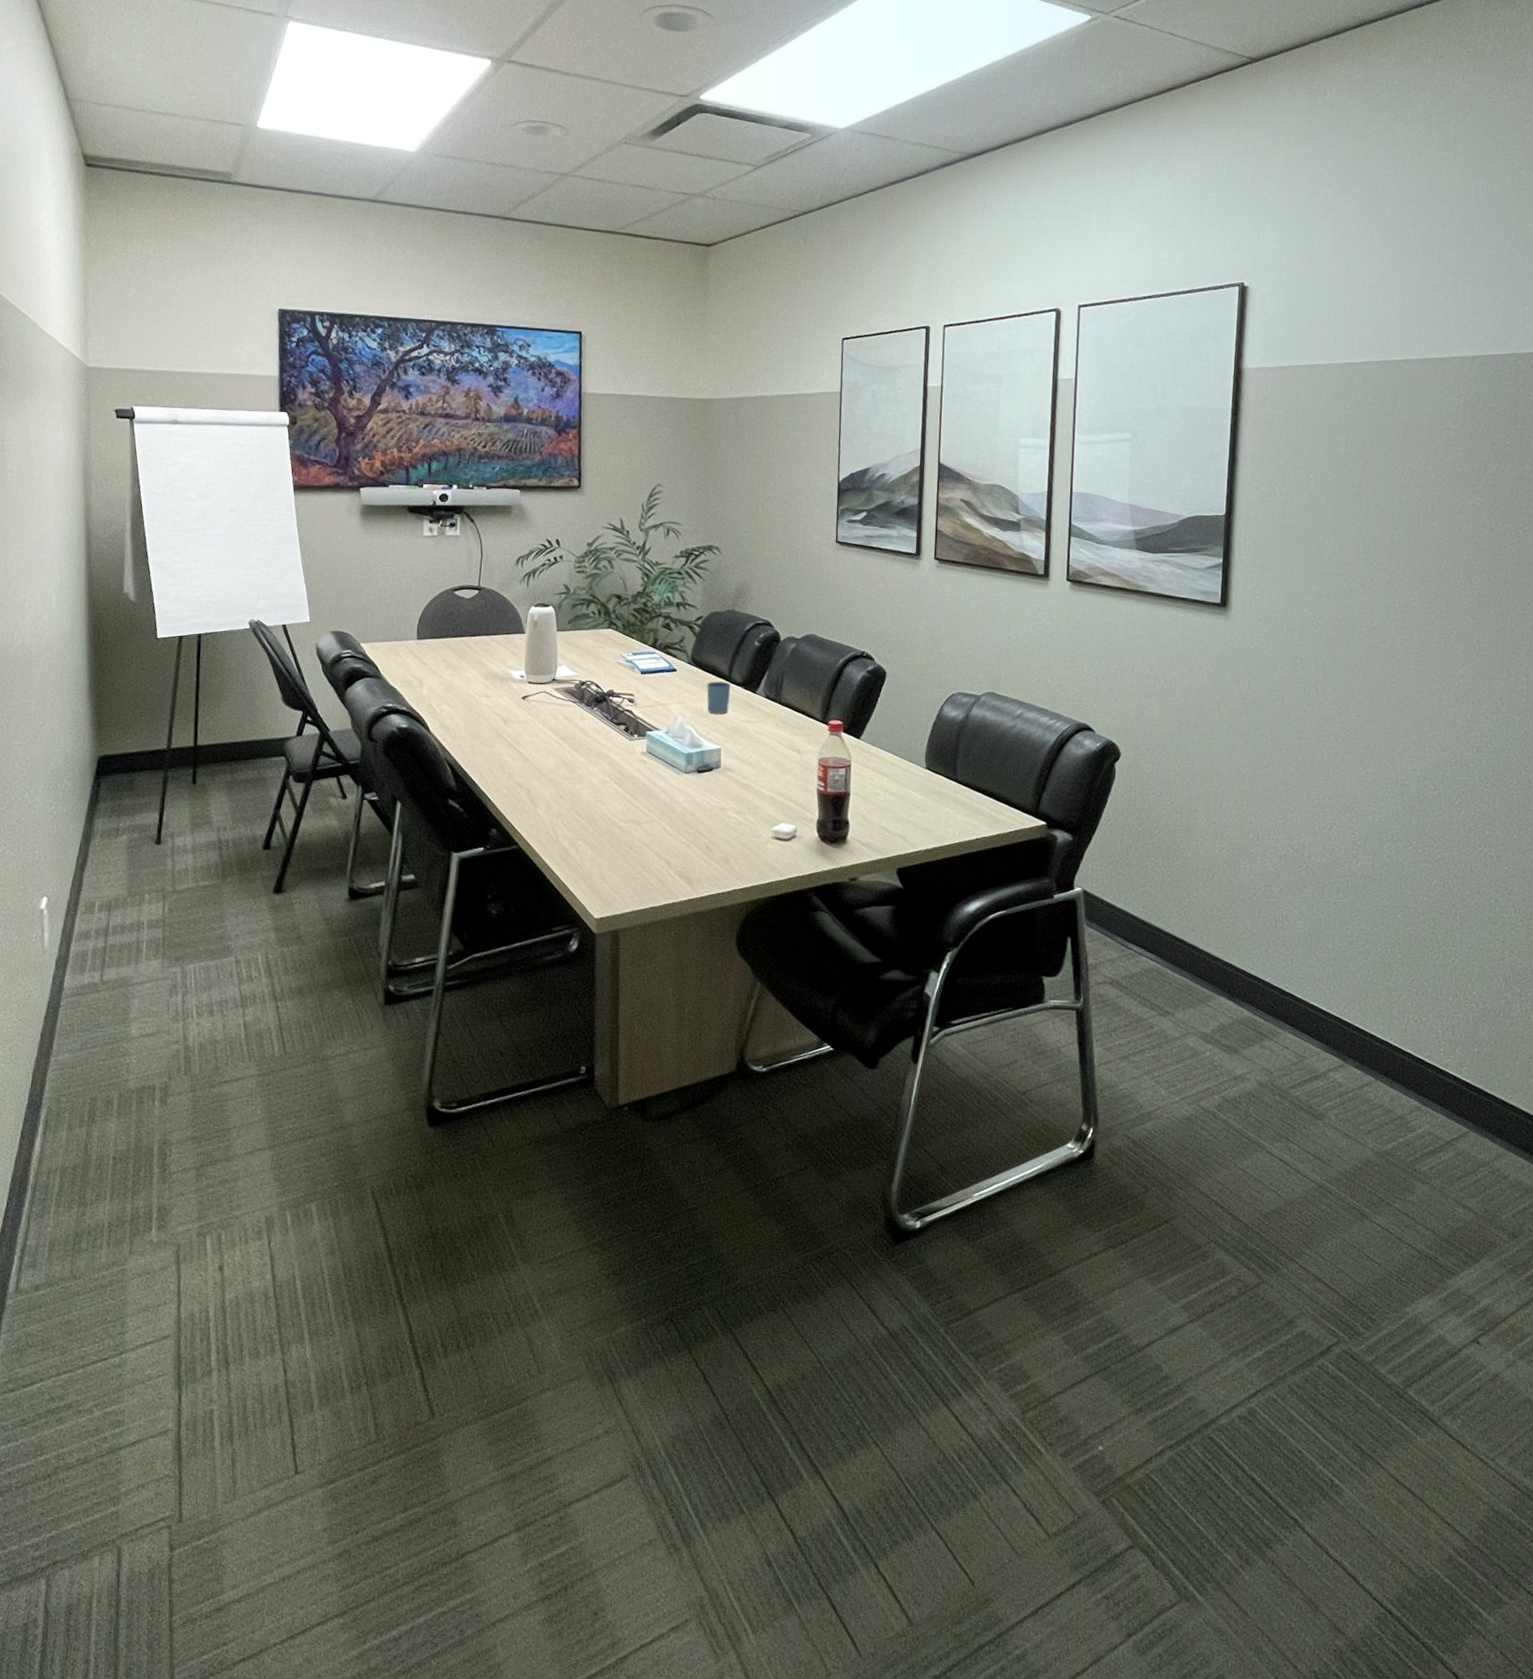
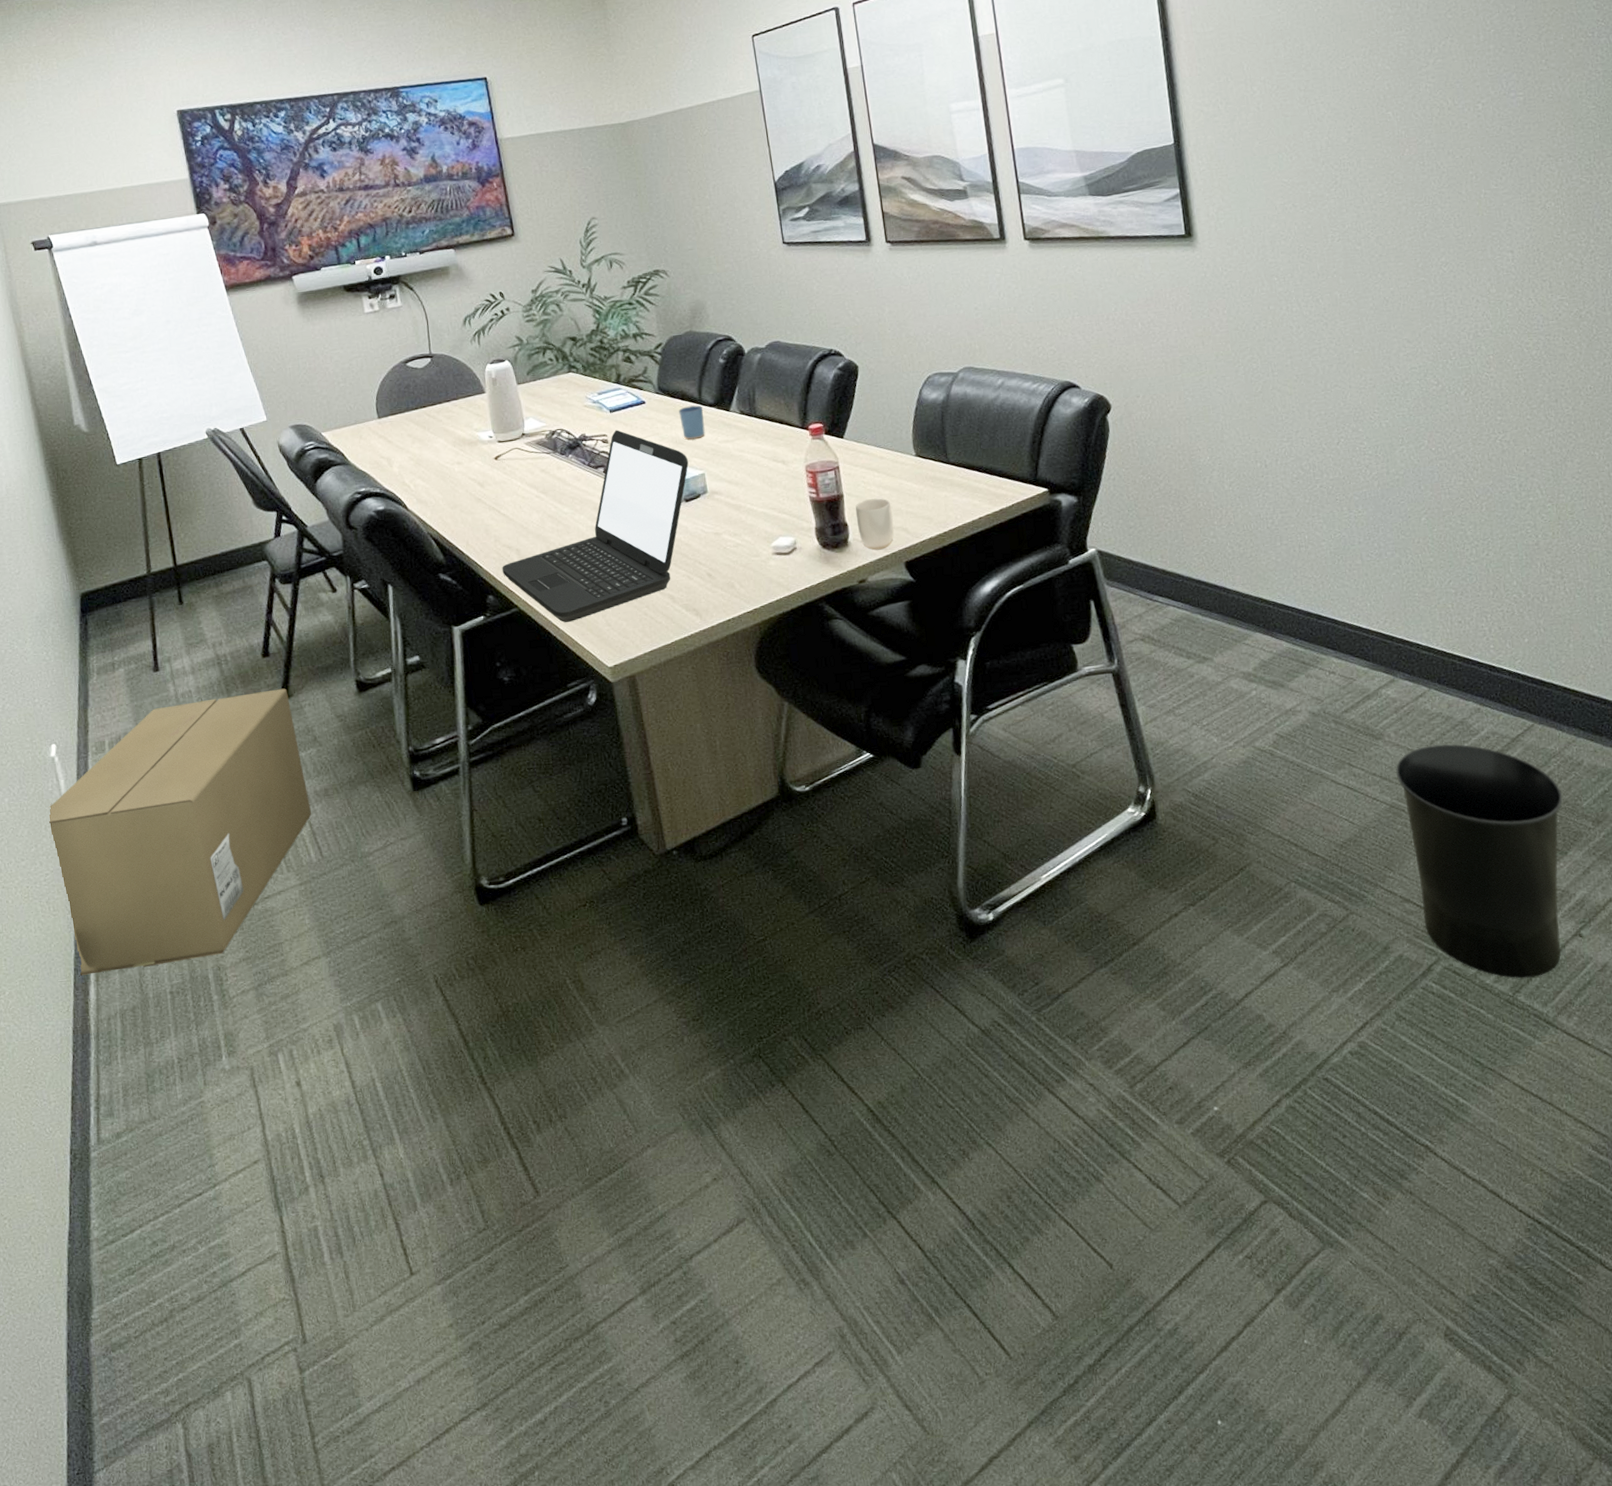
box: none [26,880,283,1129] -> present [49,688,311,976]
laptop: none [509,691,708,869] -> present [502,430,689,623]
cup: none [858,802,894,853] -> present [855,498,894,551]
waste bin: none [1330,1134,1485,1375] -> present [1396,744,1563,978]

